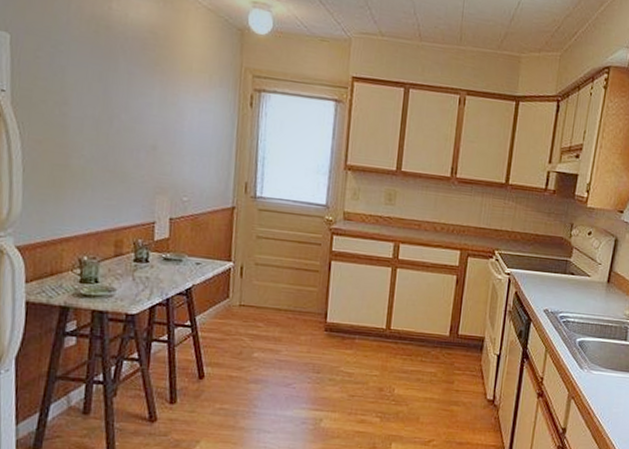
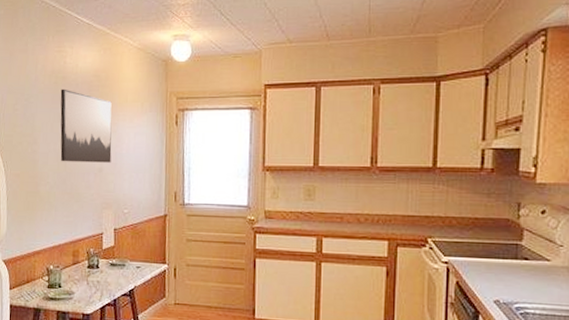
wall art: none [100,40,172,141] -> present [60,89,112,163]

